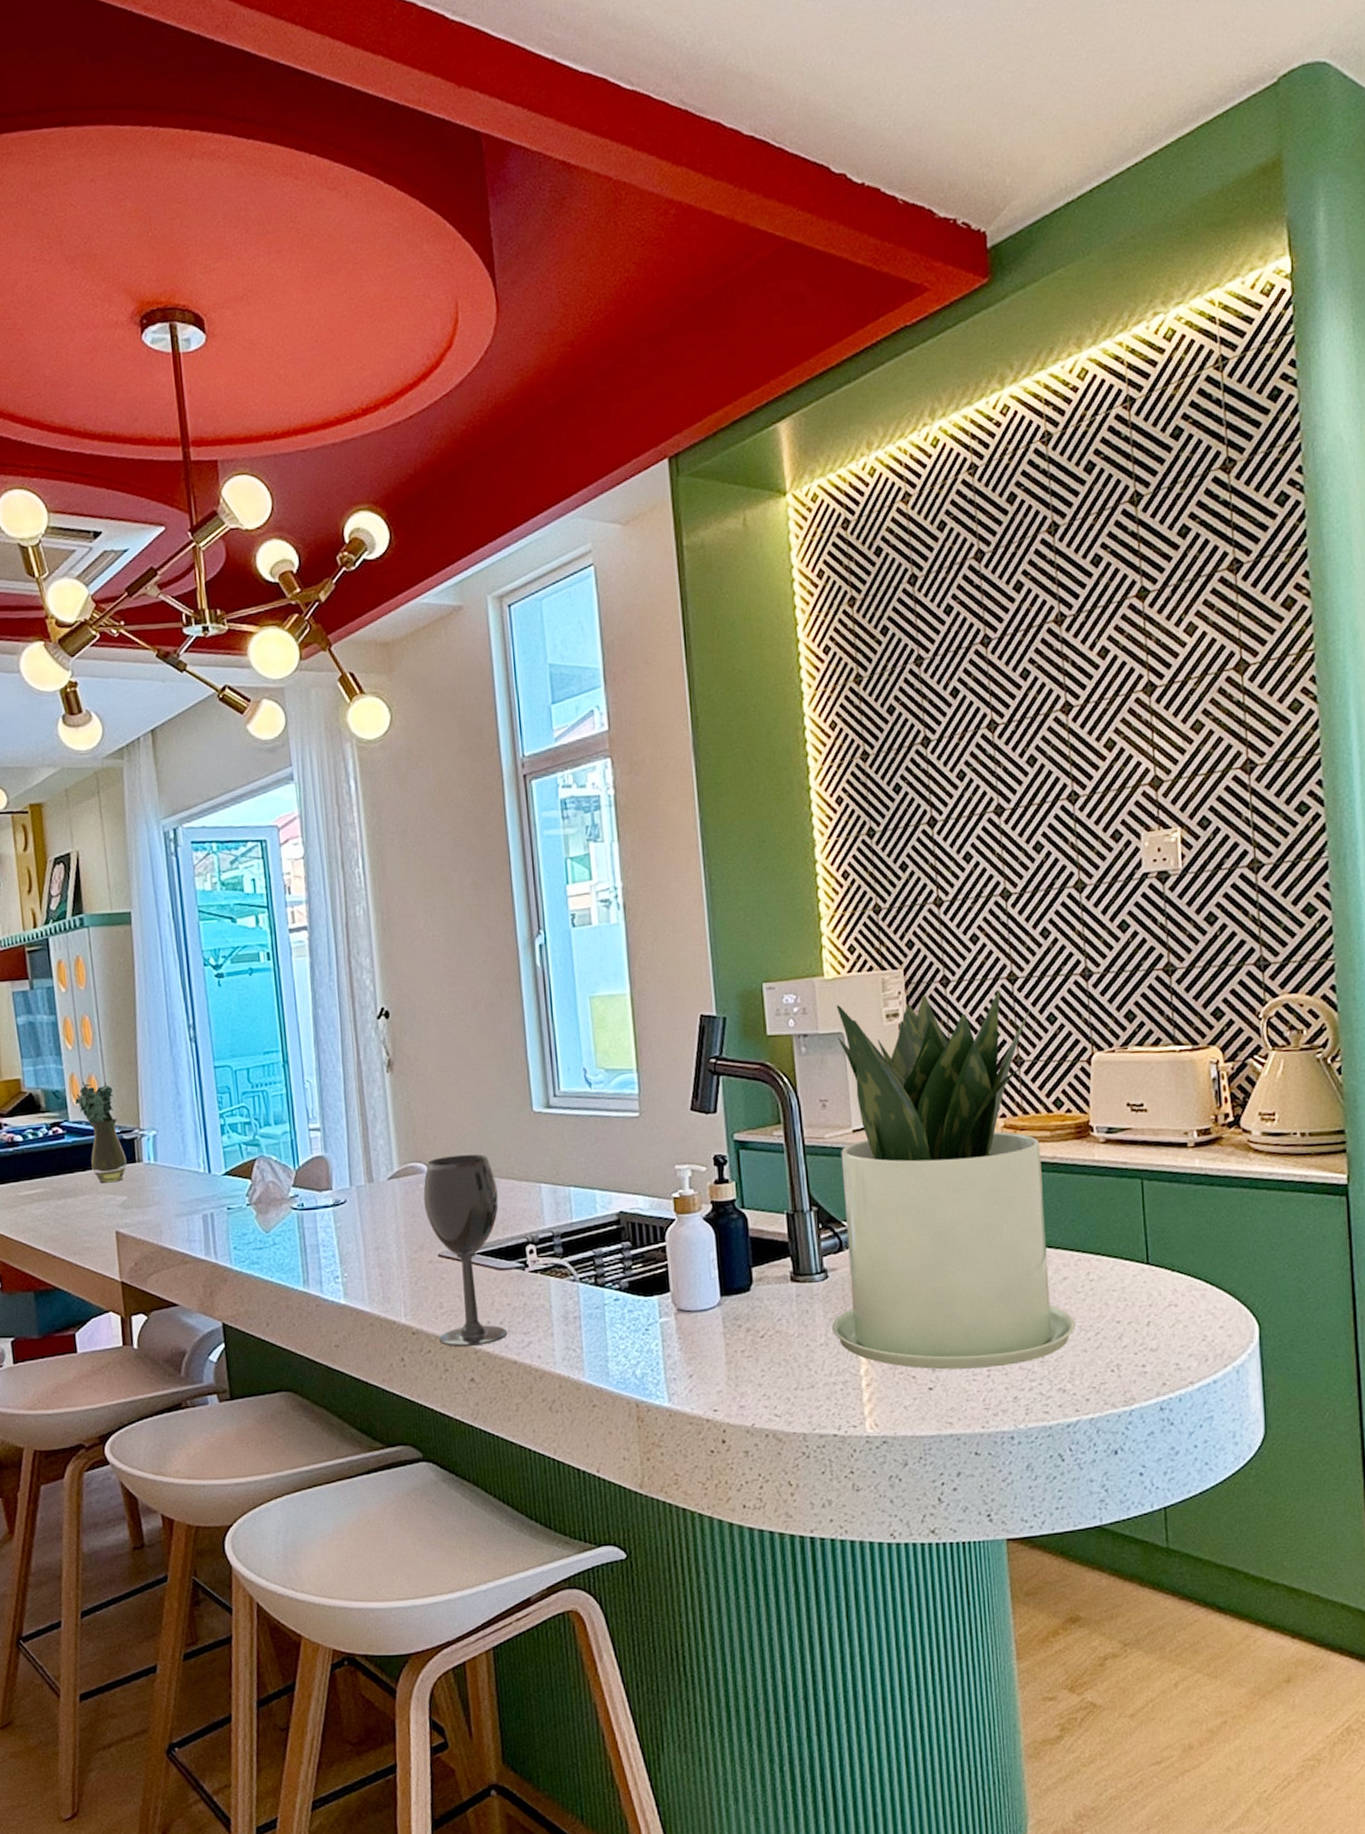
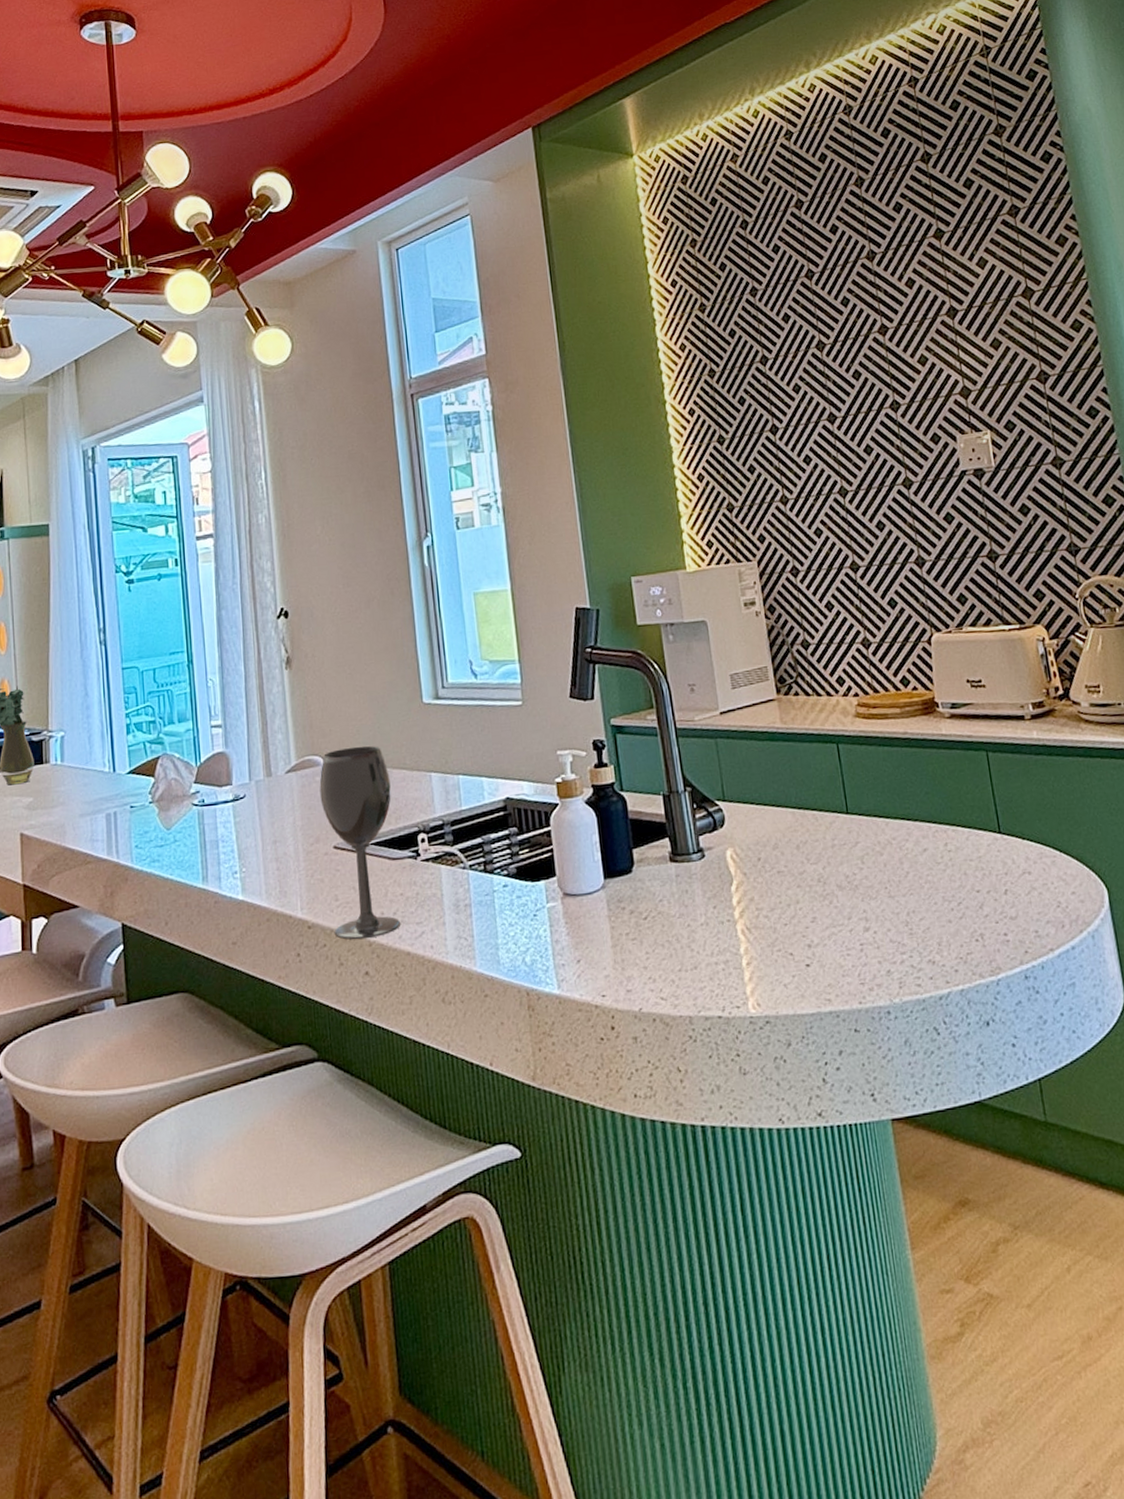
planter: present [831,990,1076,1370] -> none [698,578,939,946]

